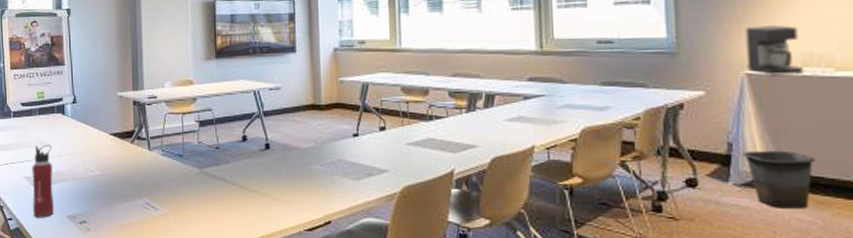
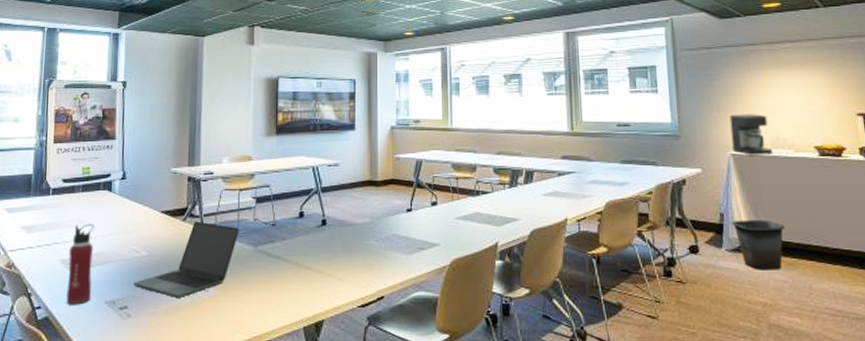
laptop: none [90,143,185,216] -> present [134,221,240,299]

